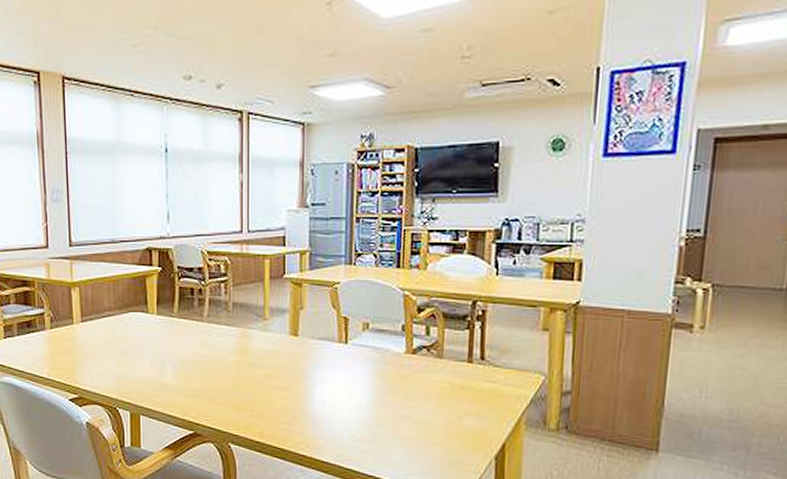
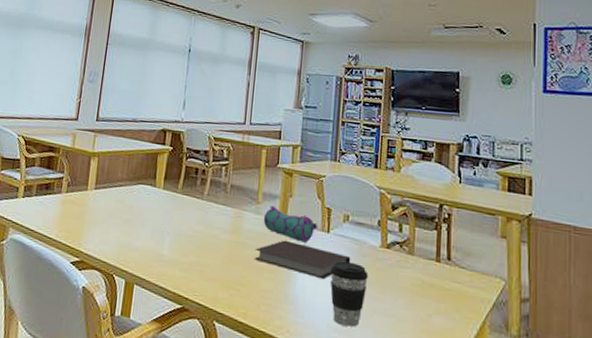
notebook: none [266,356,373,392] -> present [254,240,351,280]
pencil case: none [272,321,333,356] -> present [263,206,317,243]
coffee cup: none [350,371,393,436] -> present [330,261,368,327]

